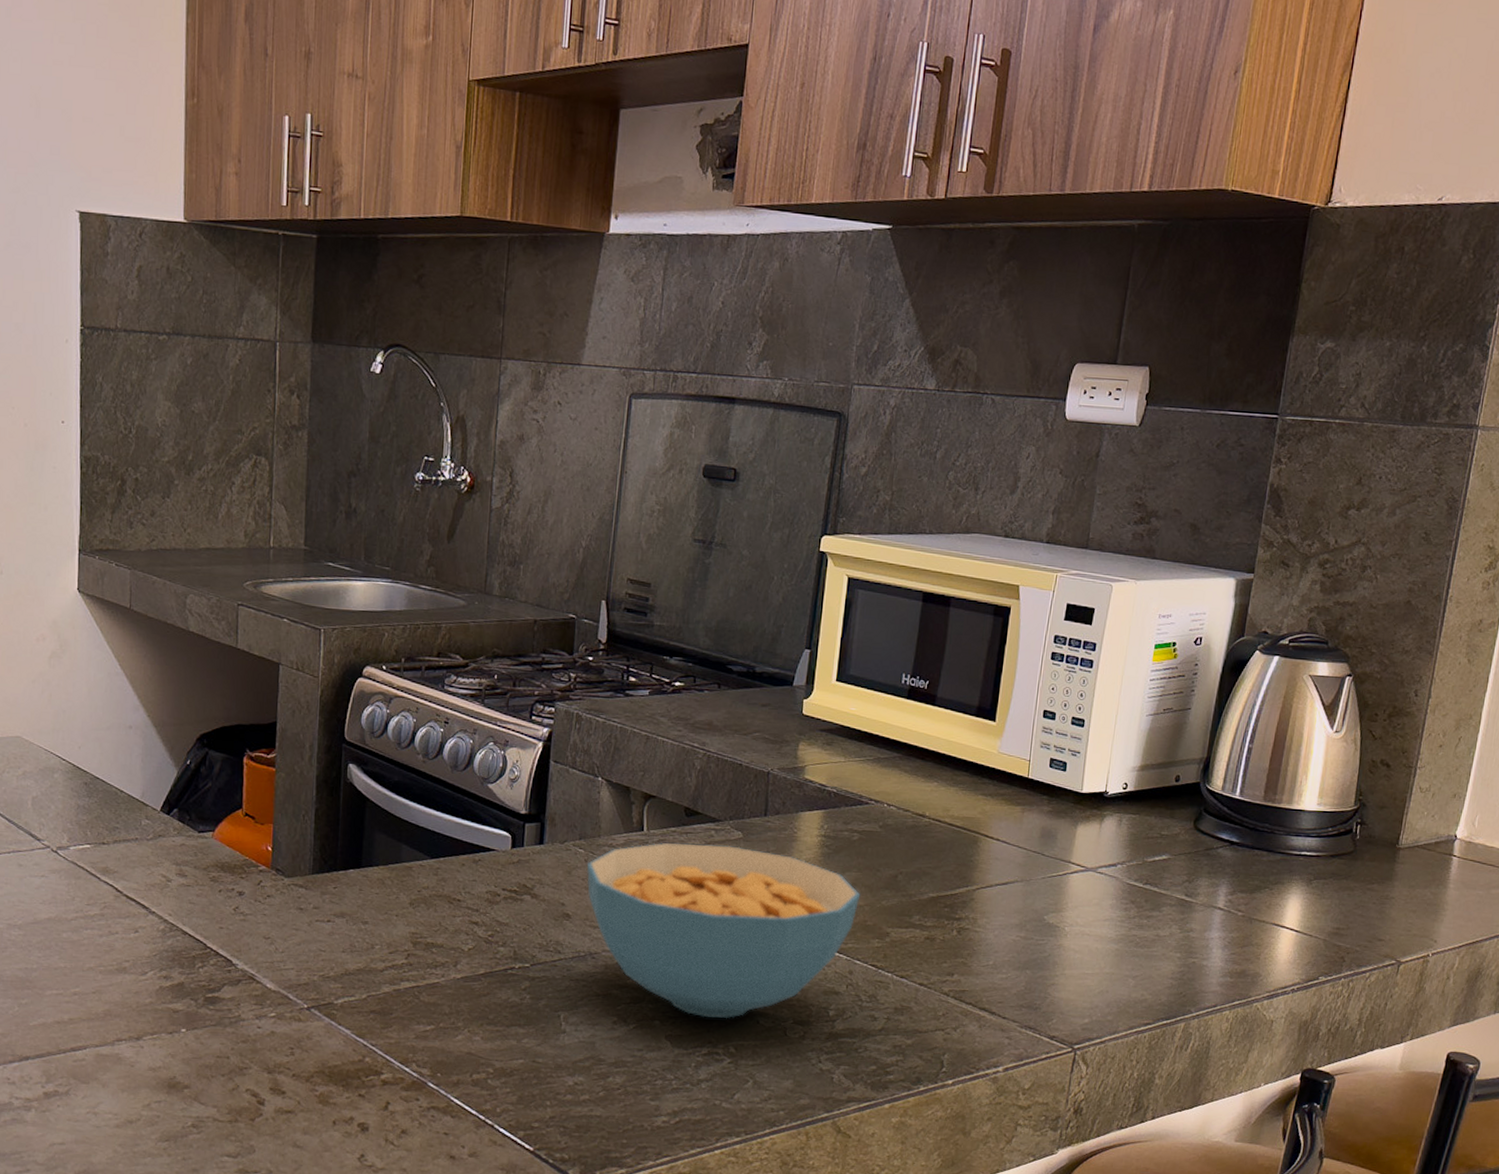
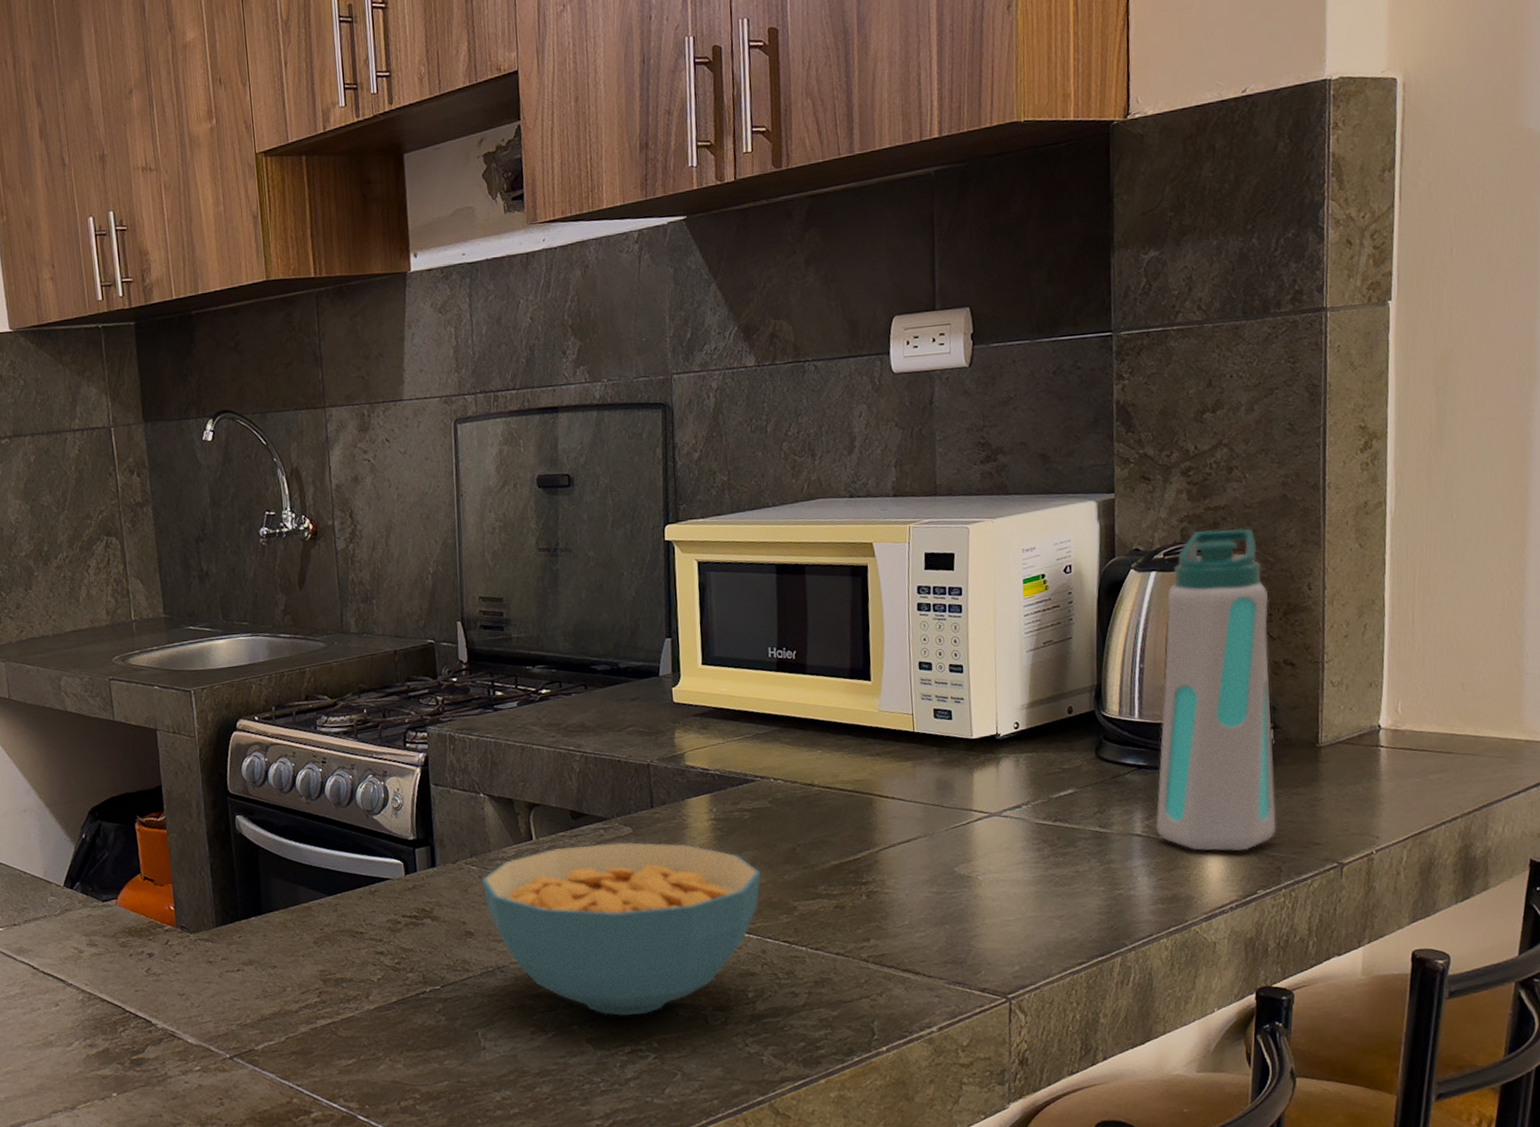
water bottle: none [1236,623,1378,938] -> present [1155,528,1277,851]

